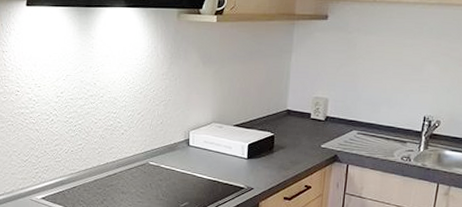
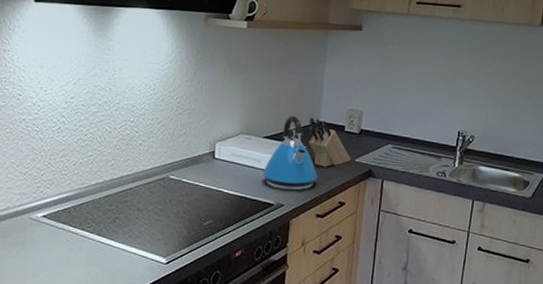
kettle: none [233,104,285,175] -> present [262,115,317,191]
knife block: none [276,105,316,153] -> present [308,116,350,167]

